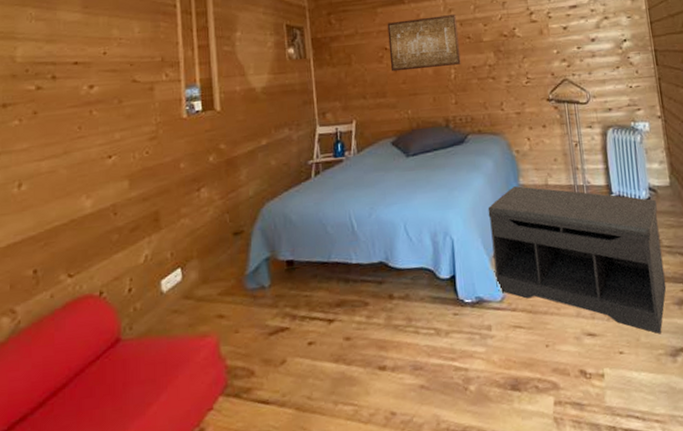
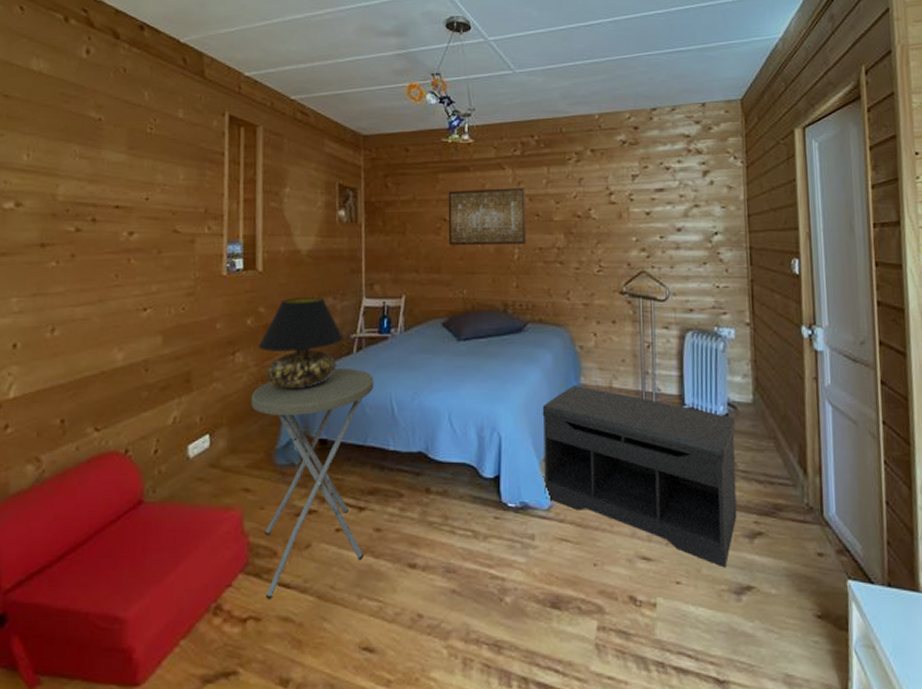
side table: none [218,192,336,417] -> present [251,369,374,599]
table lamp: none [221,130,302,218] -> present [257,298,344,389]

